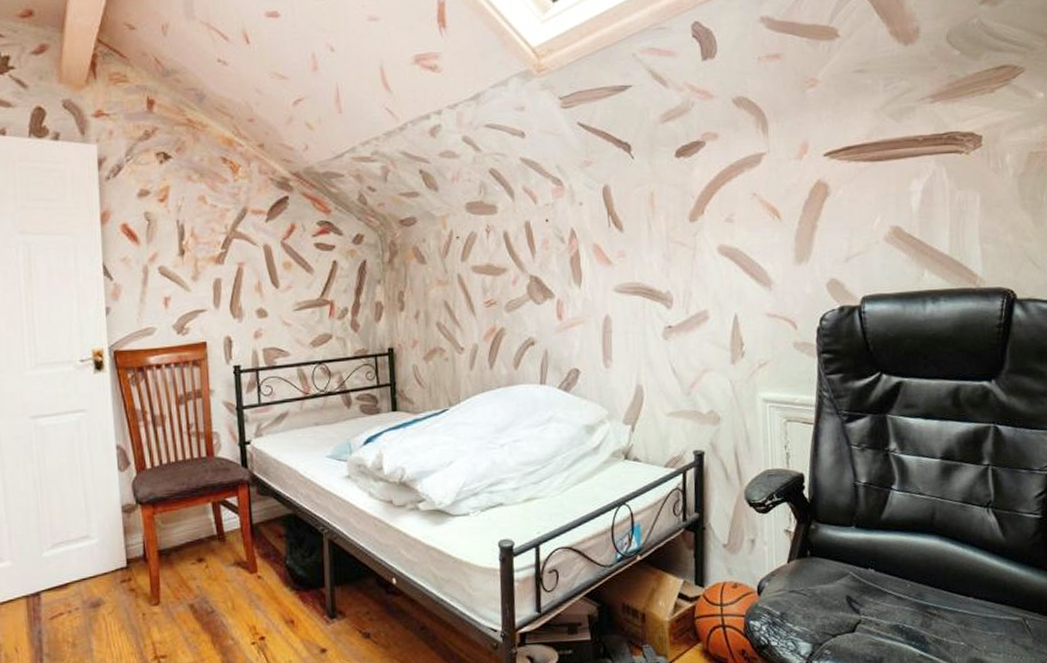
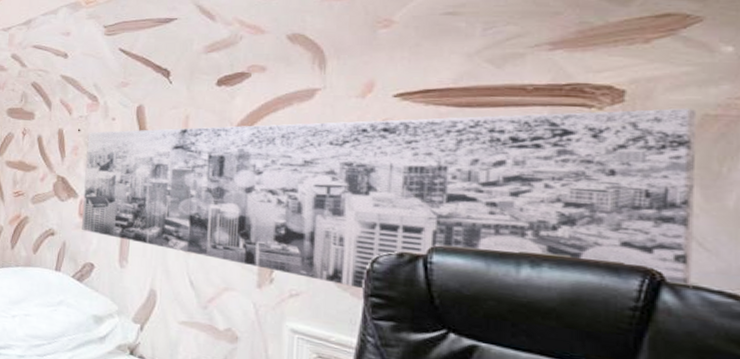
wall art: none [556,147,1032,348] -> present [82,108,697,289]

